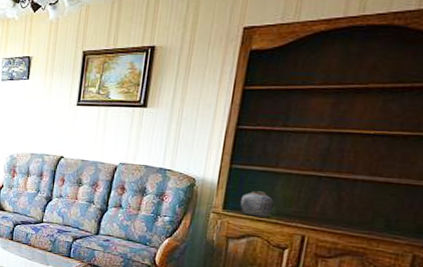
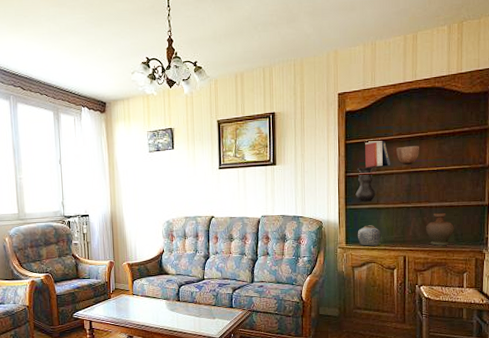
vase: none [246,120,279,163] -> present [355,167,376,202]
books: none [267,86,305,123] -> present [365,139,391,167]
decorative bowl: none [315,99,352,123] -> present [397,146,419,165]
decorative vase: none [340,188,387,232] -> present [425,212,454,246]

